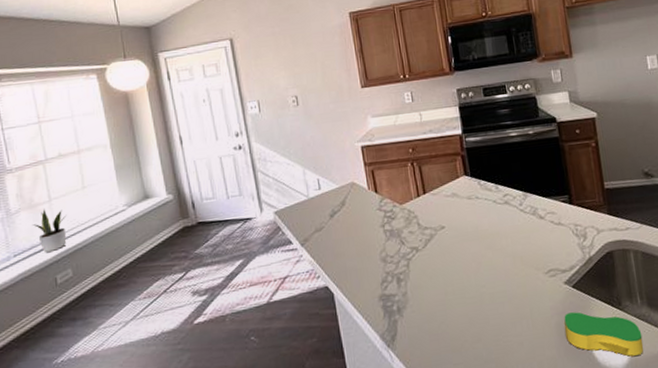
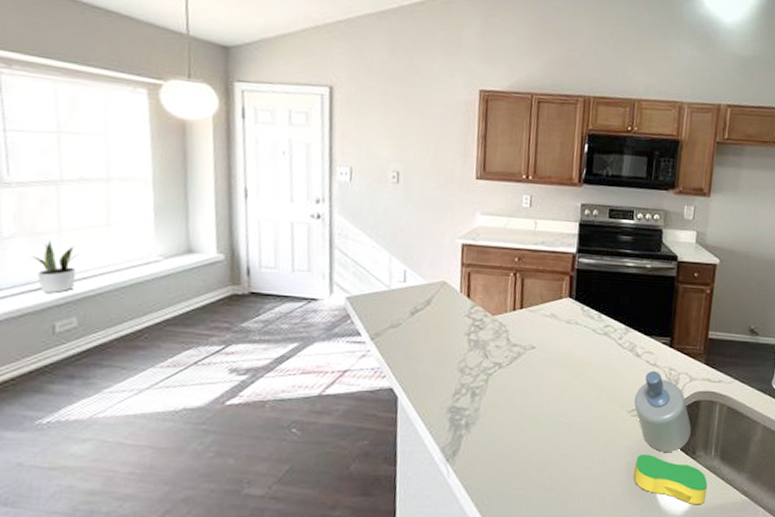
soap dispenser: none [547,229,612,308] -> present [634,370,691,453]

